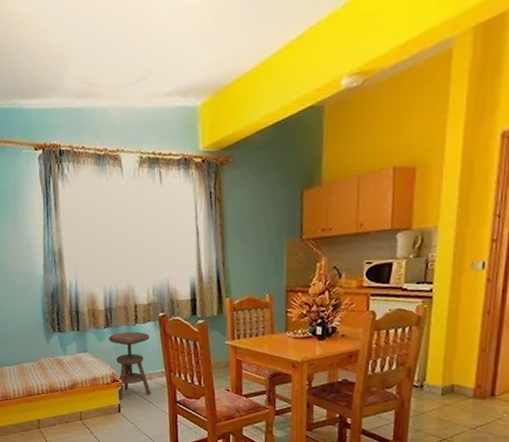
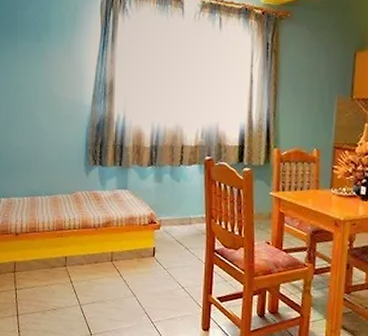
side table: present [108,331,152,400] -> none [150,172,193,243]

